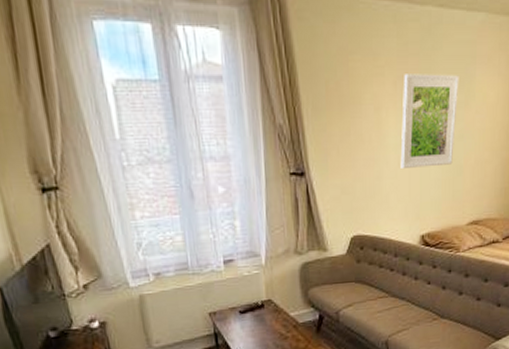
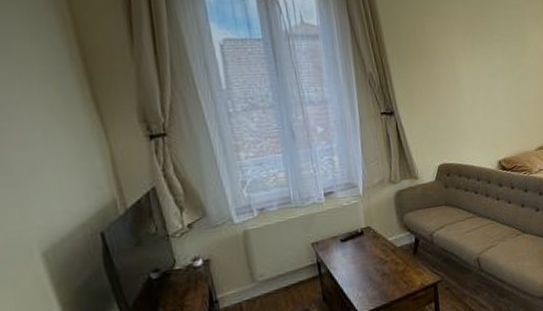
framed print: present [400,74,459,168] -> none [470,30,518,105]

